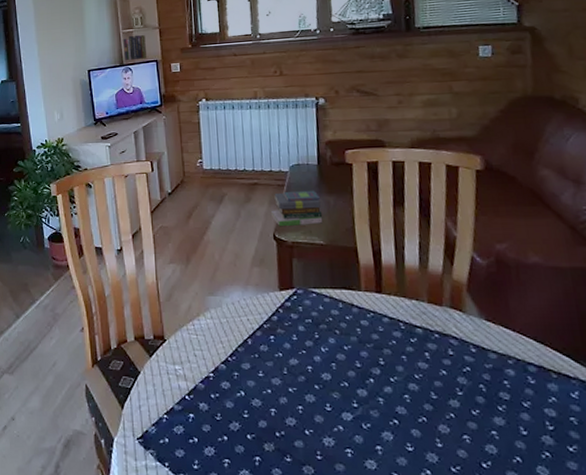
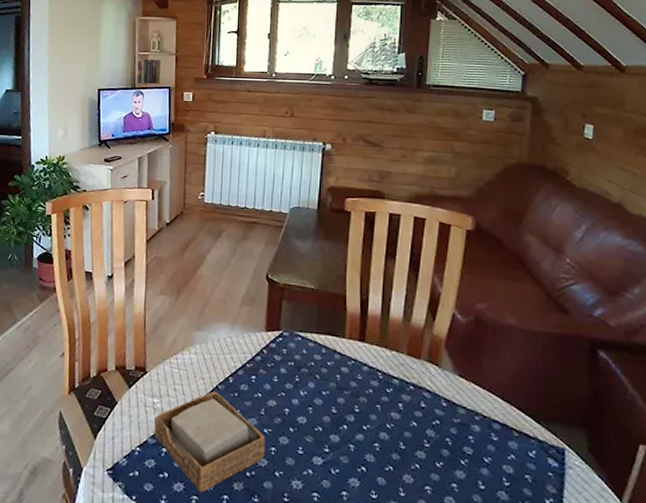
napkin holder: none [178,353,293,456] -> present [154,391,266,493]
books: present [270,190,323,227] -> none [266,232,317,268]

